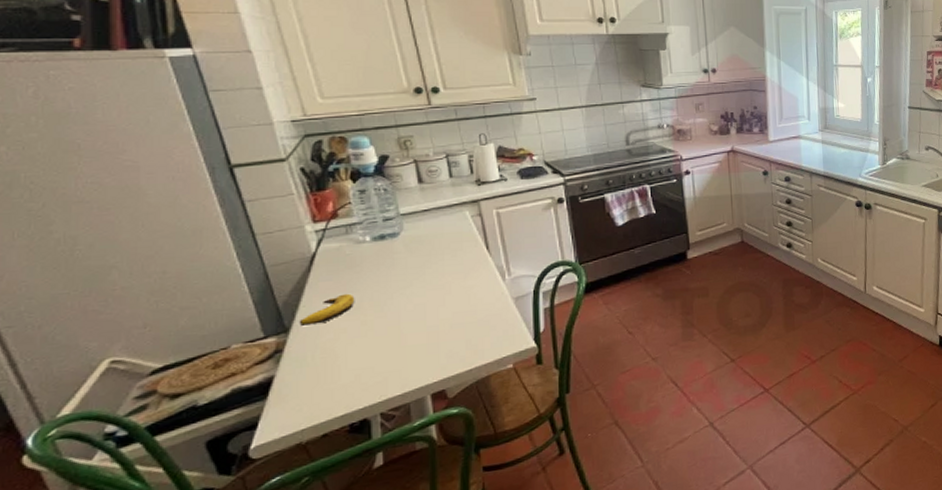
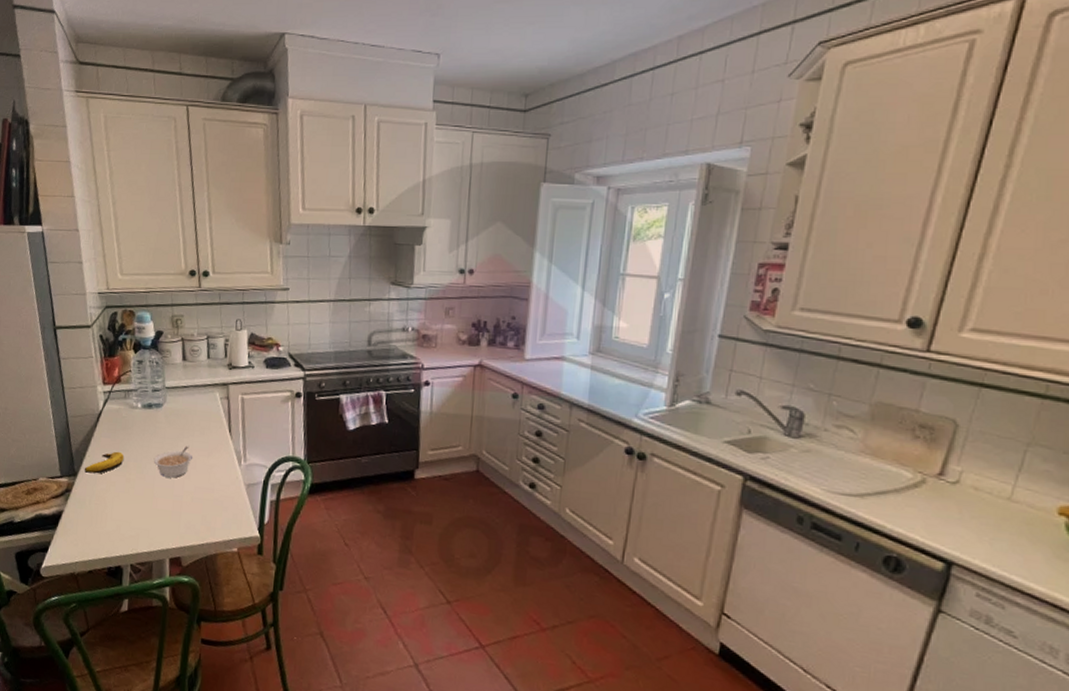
legume: none [395,271,445,310] -> present [153,445,192,478]

